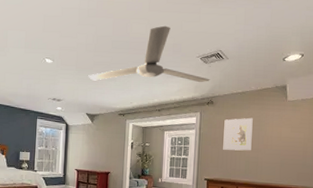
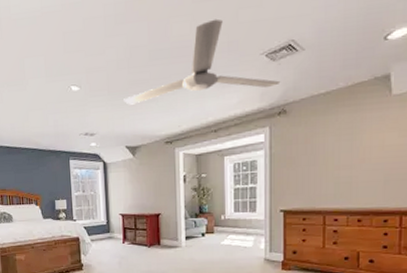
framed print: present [223,117,253,151] -> none [303,124,343,171]

